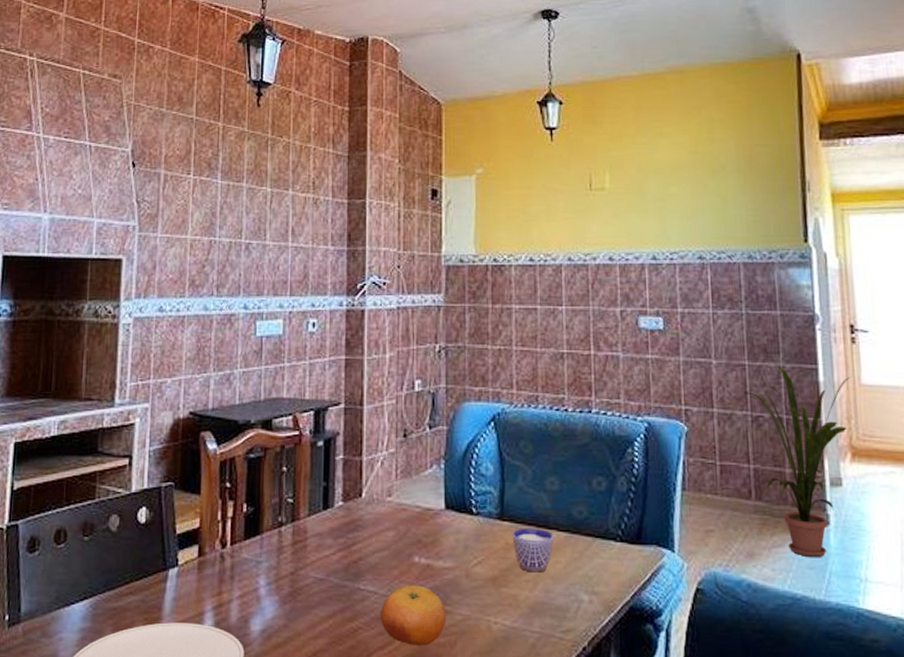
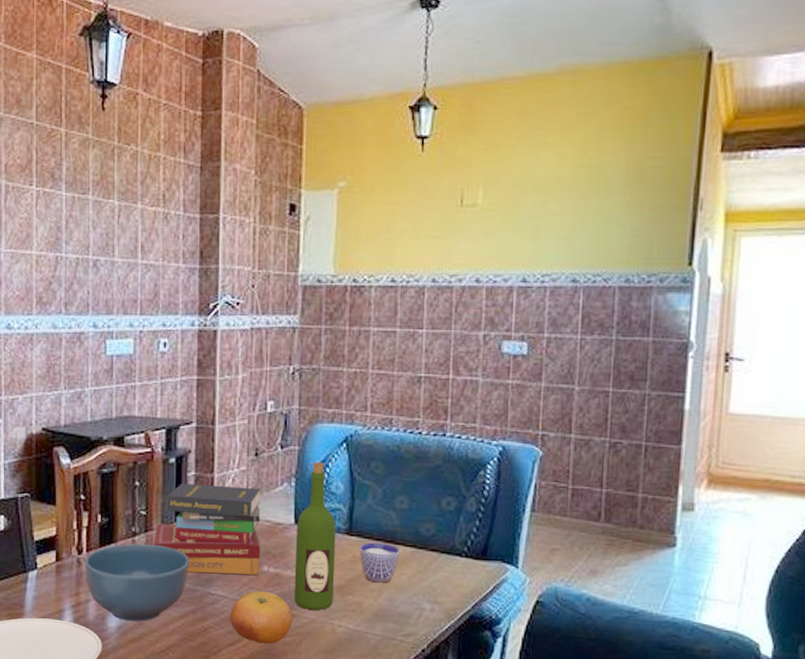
bowl: none [228,535,339,623] -> present [85,543,190,621]
books: none [299,468,411,567] -> present [152,484,261,575]
wine bottle: none [446,442,488,606] -> present [294,462,337,611]
house plant: present [744,366,850,557] -> none [605,393,717,576]

